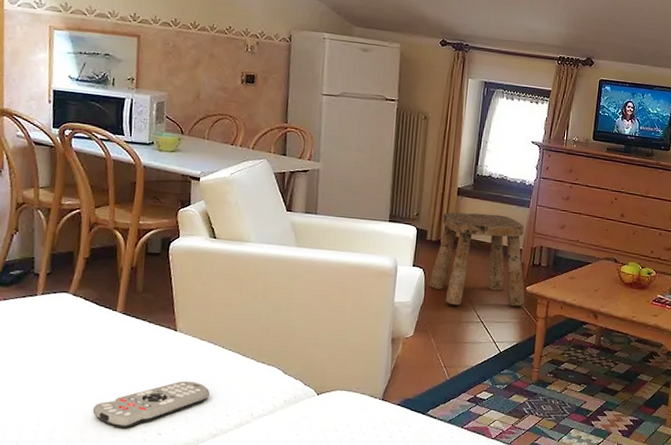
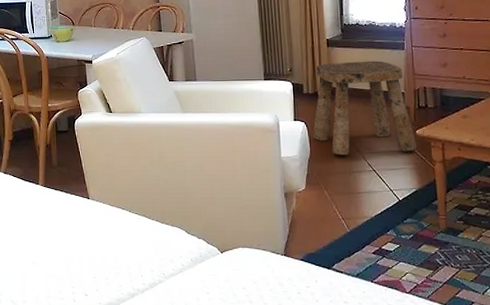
remote control: present [92,381,210,429] -> none [29,245,124,290]

